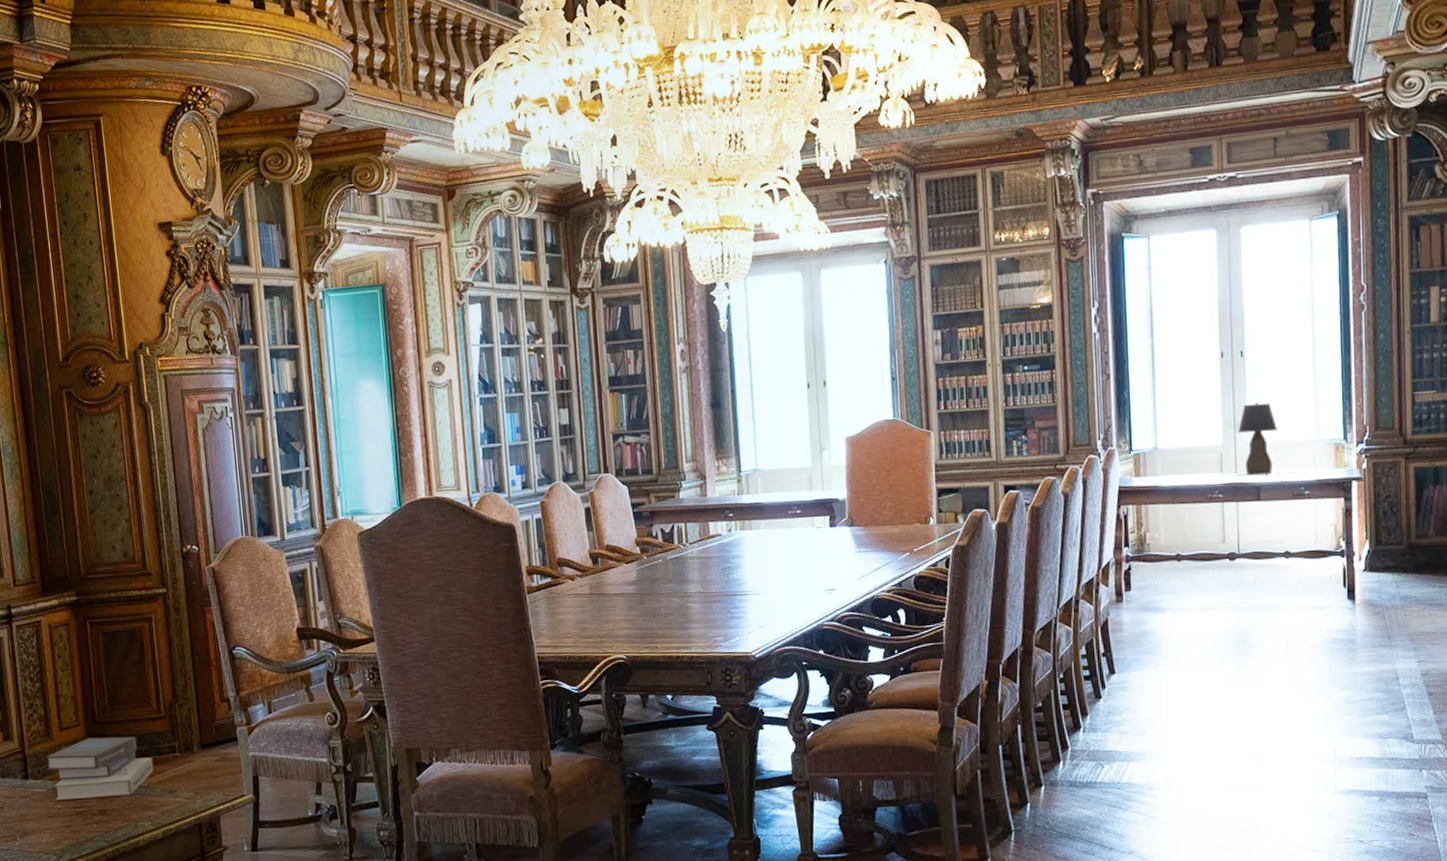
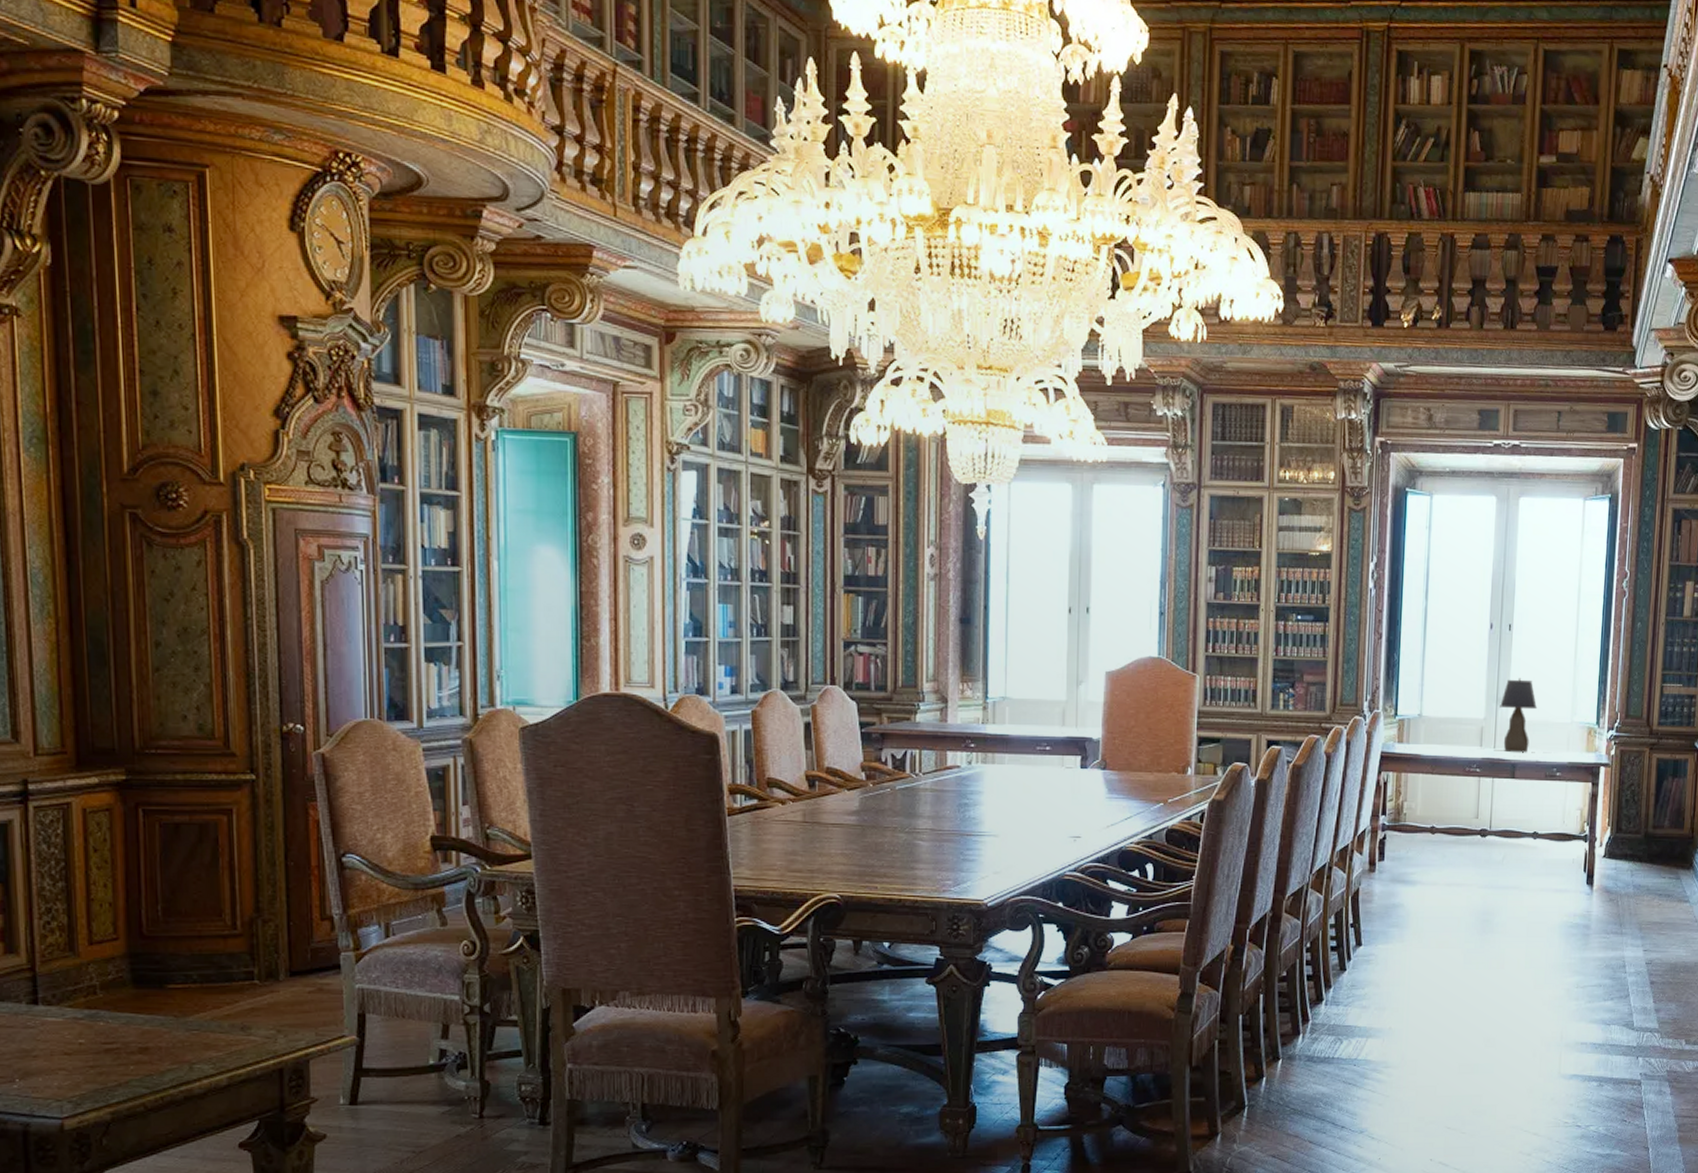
books: present [46,736,154,801] -> none [66,956,221,1034]

